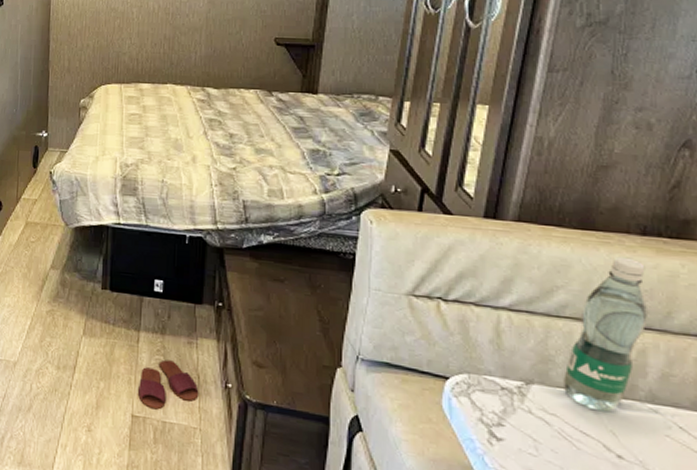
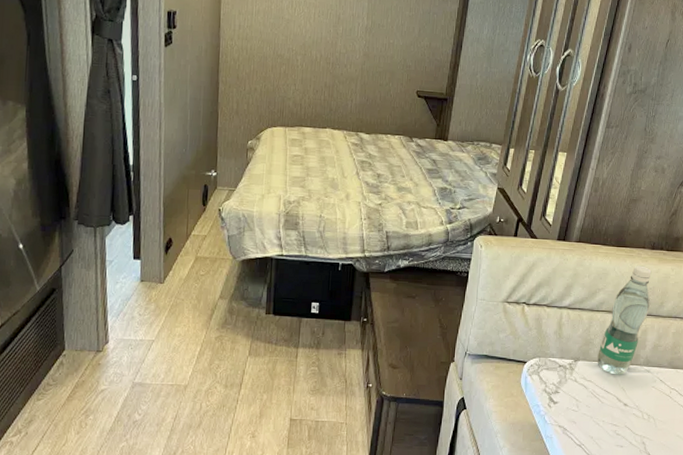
slippers: present [138,359,199,410] -> none [296,370,346,412]

